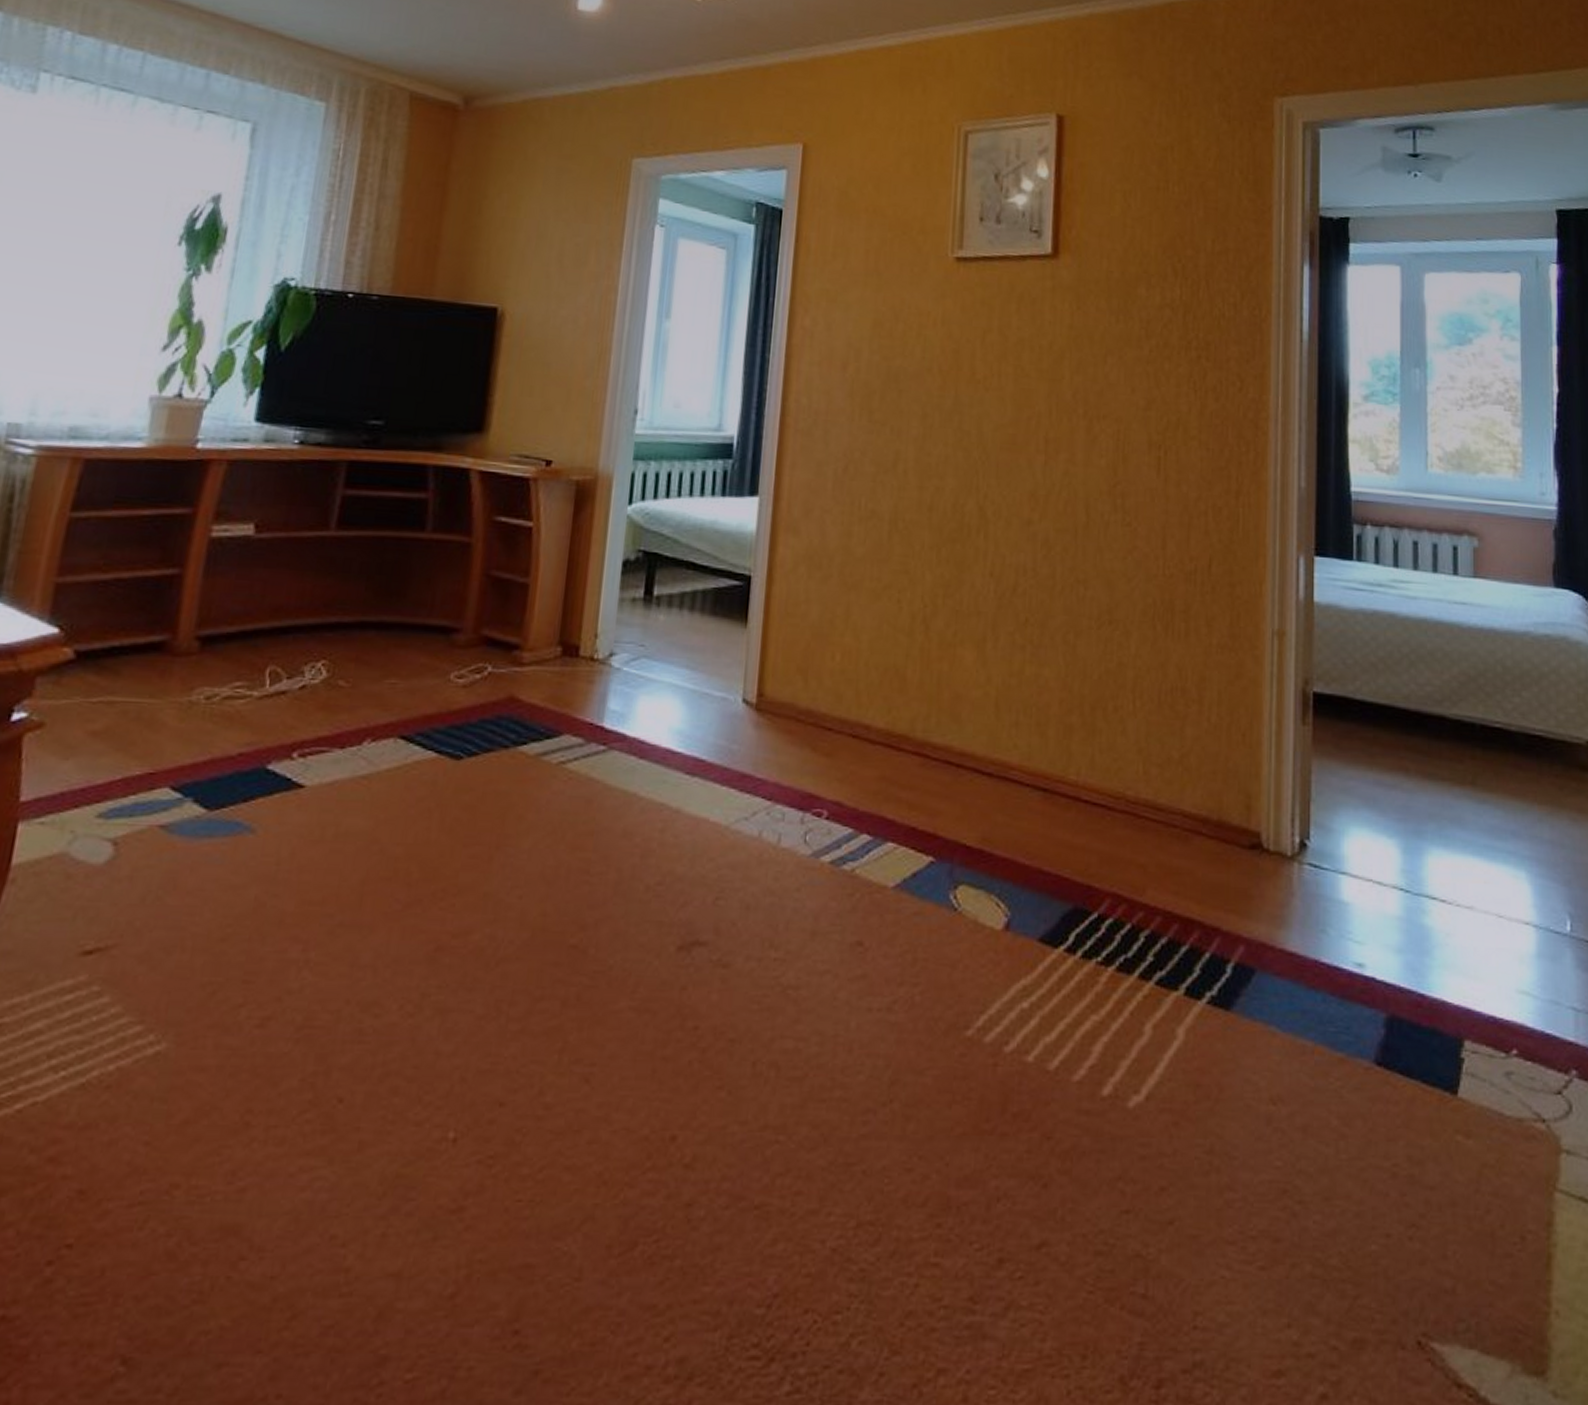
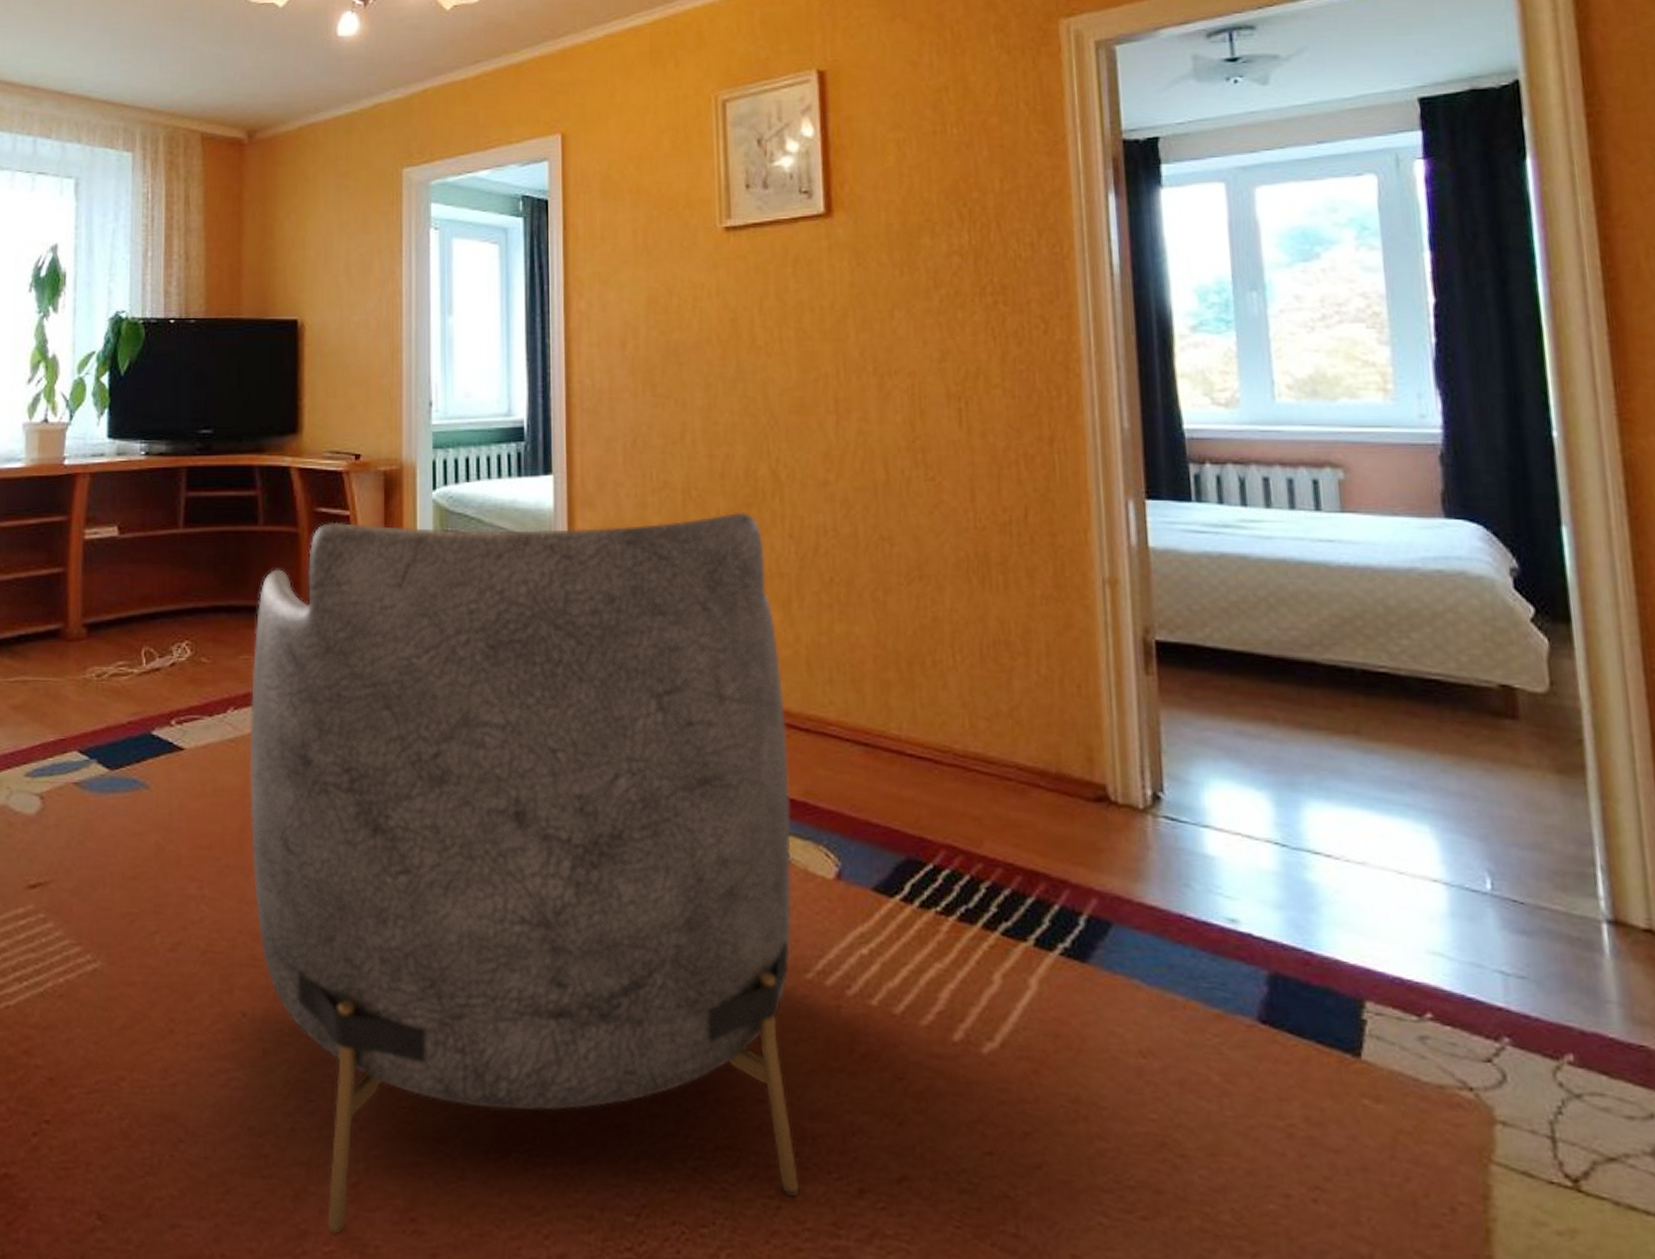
armchair: none [370,532,971,1359] -> present [249,511,800,1235]

